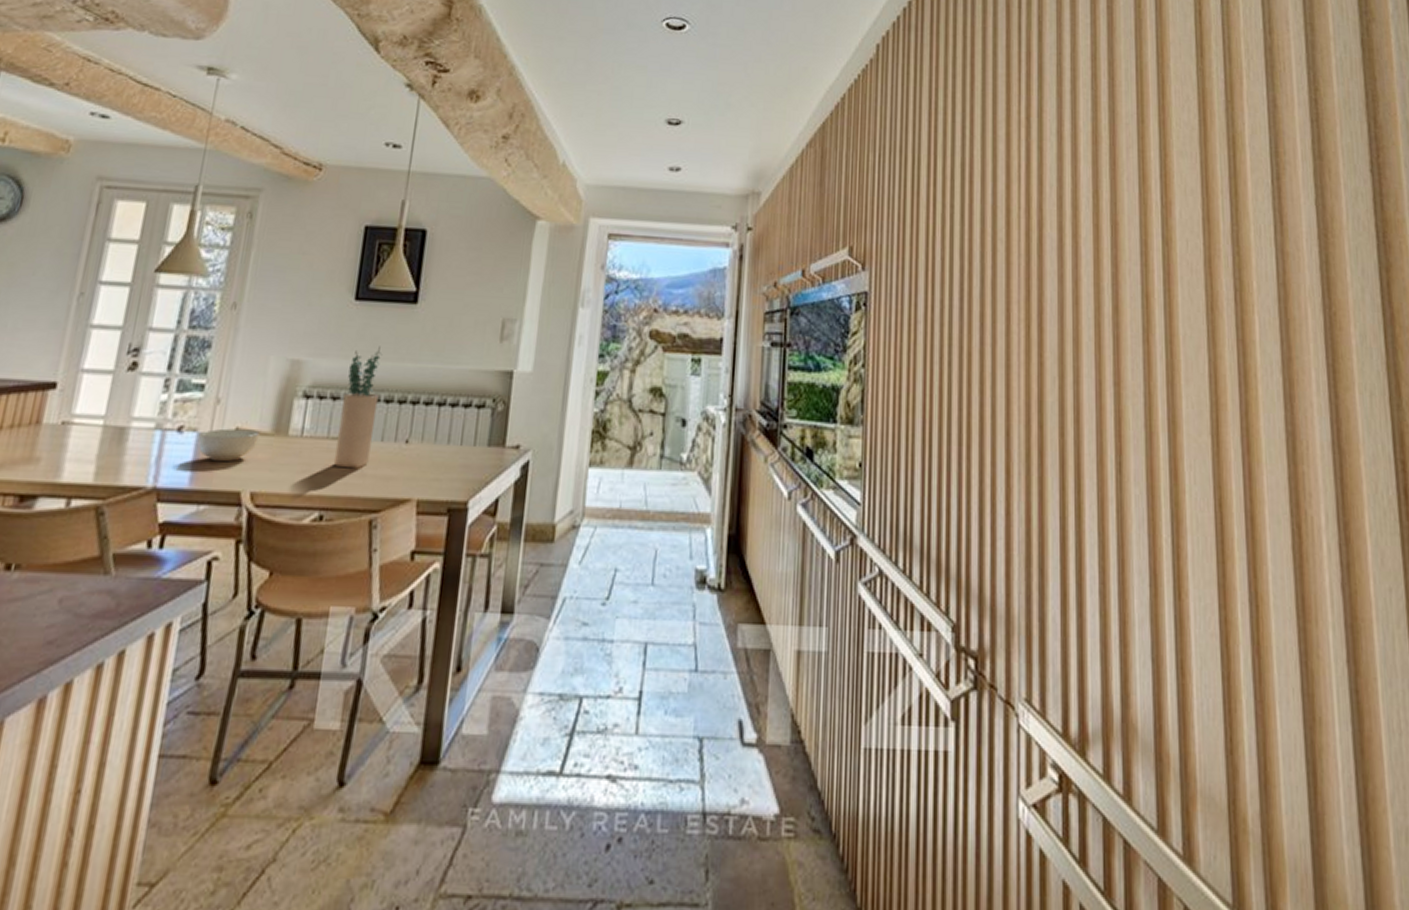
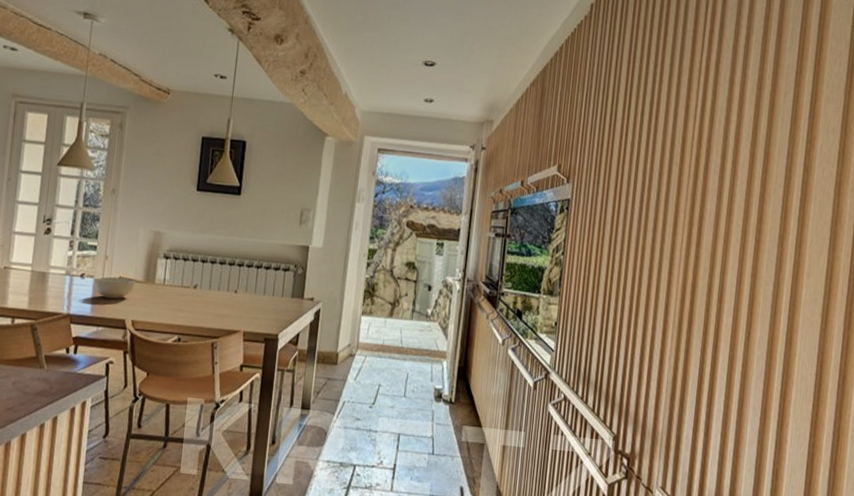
vase: present [333,346,383,469] -> none [186,224,217,308]

